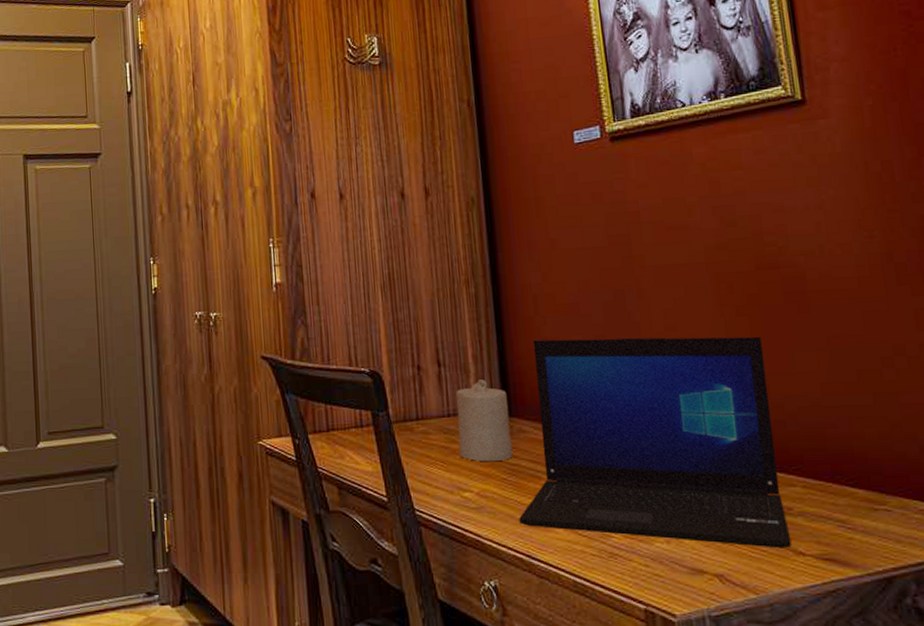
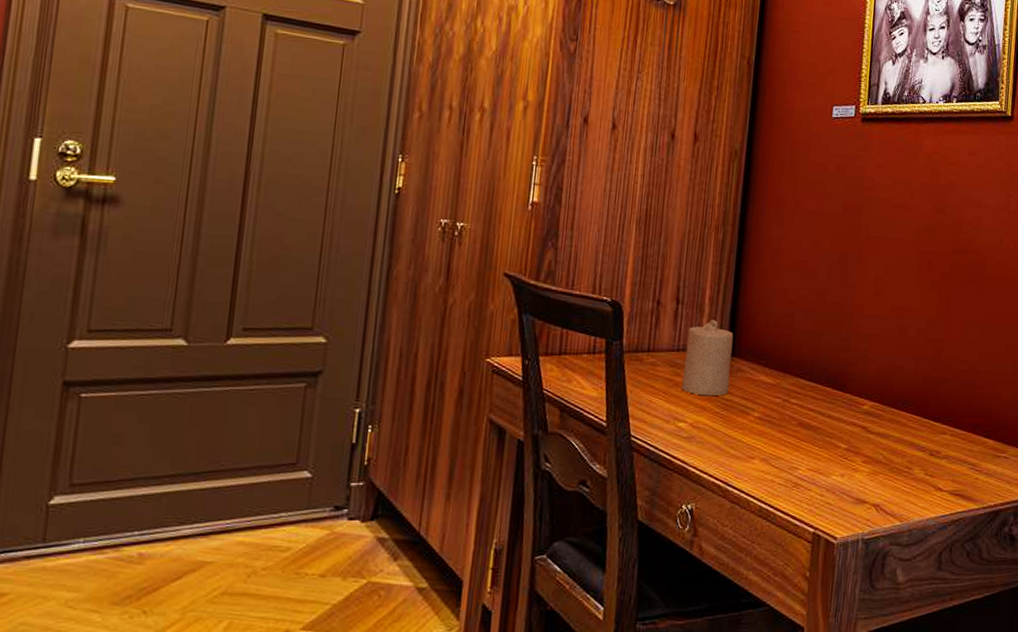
laptop: present [519,336,792,549] -> none [723,289,945,485]

